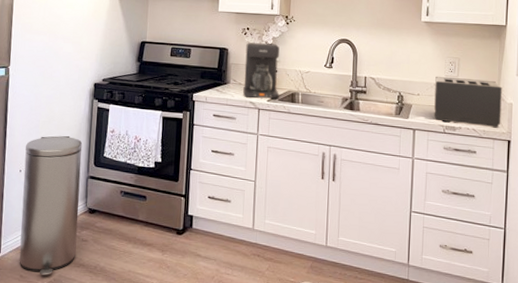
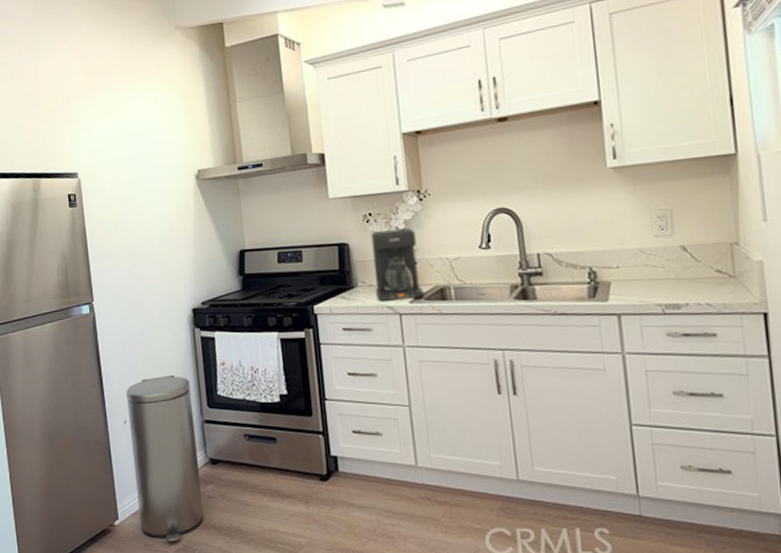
toaster: present [434,76,502,127] -> none [639,233,749,299]

